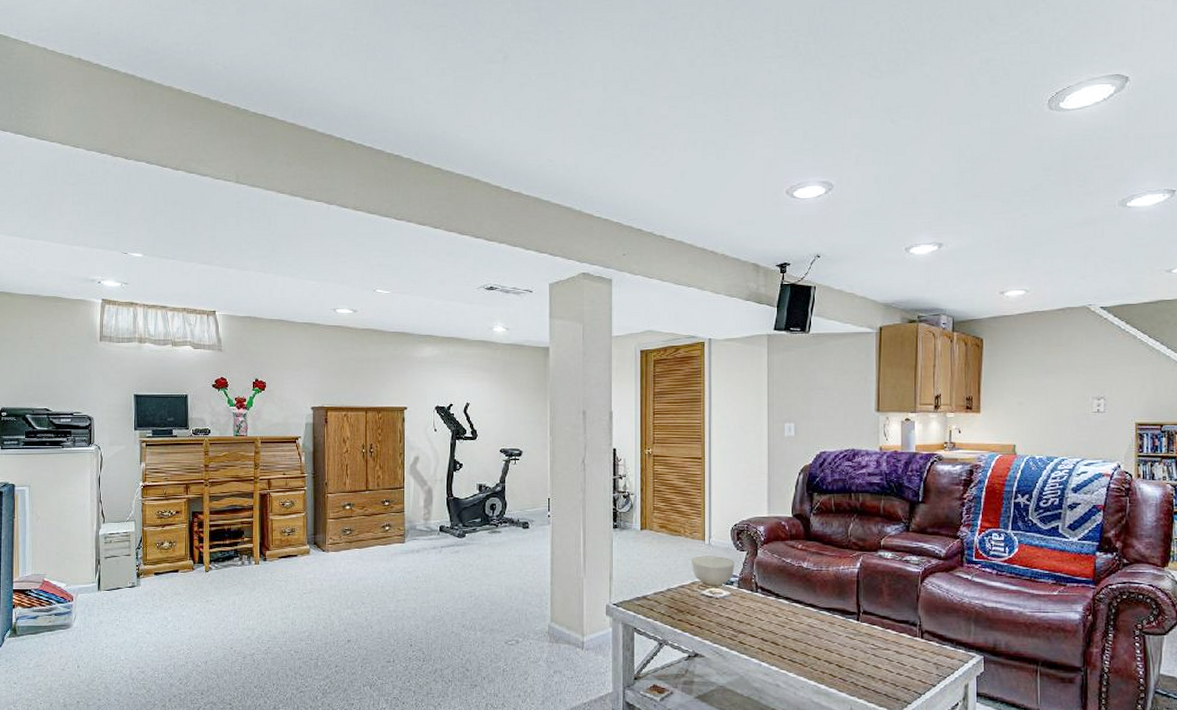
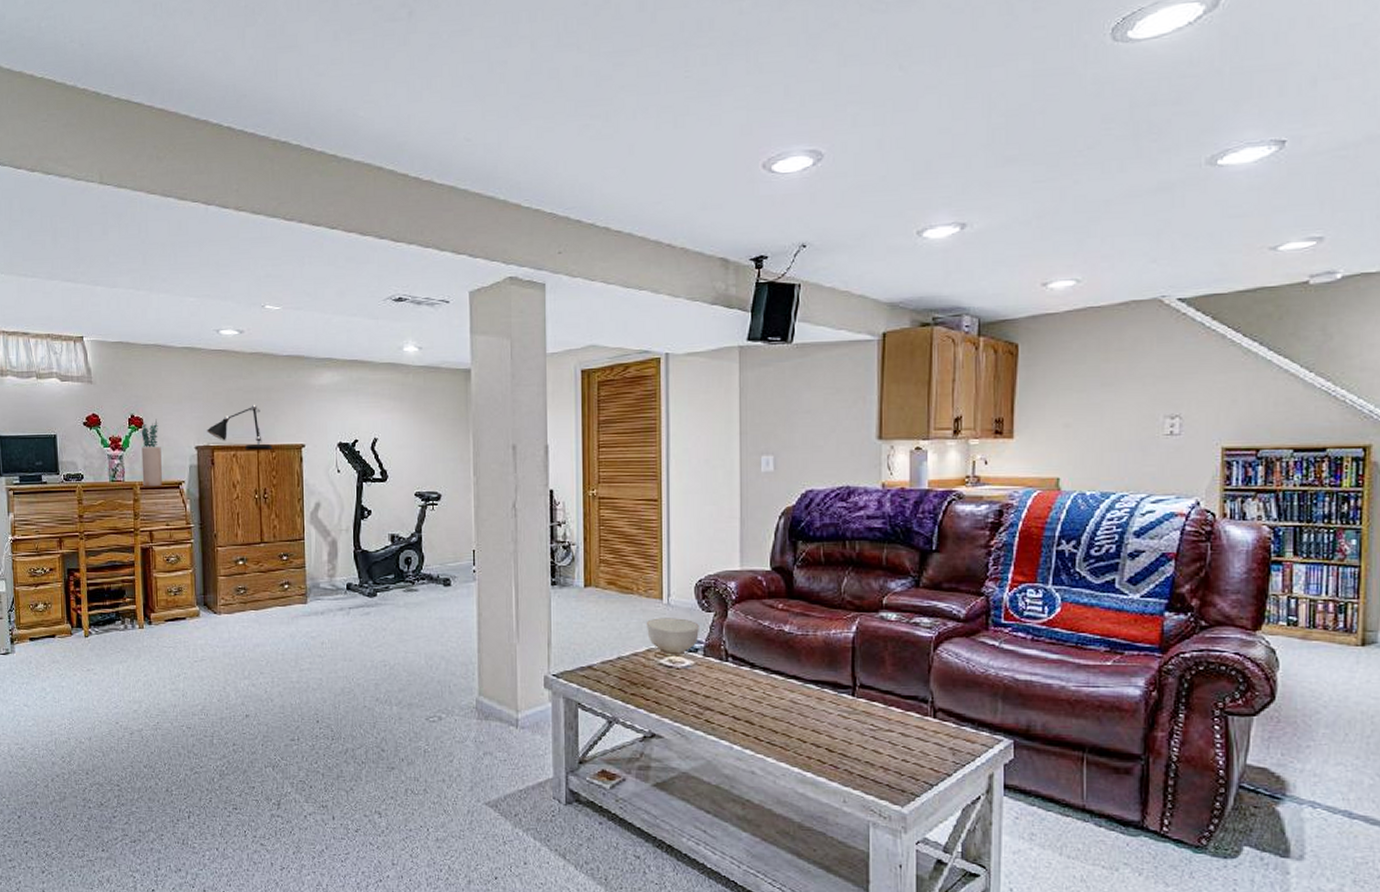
vase: none [263,383,281,441] -> present [141,419,162,487]
desk lamp: none [322,372,379,411] -> present [207,404,273,450]

